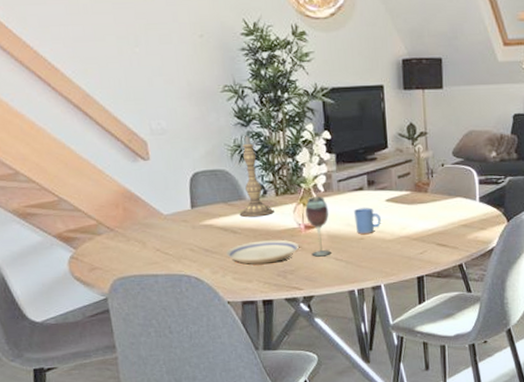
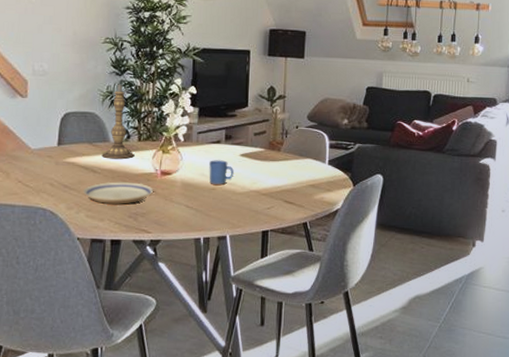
wineglass: present [305,196,331,257] -> none [164,145,185,203]

